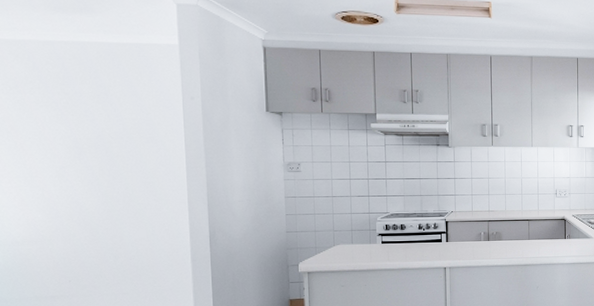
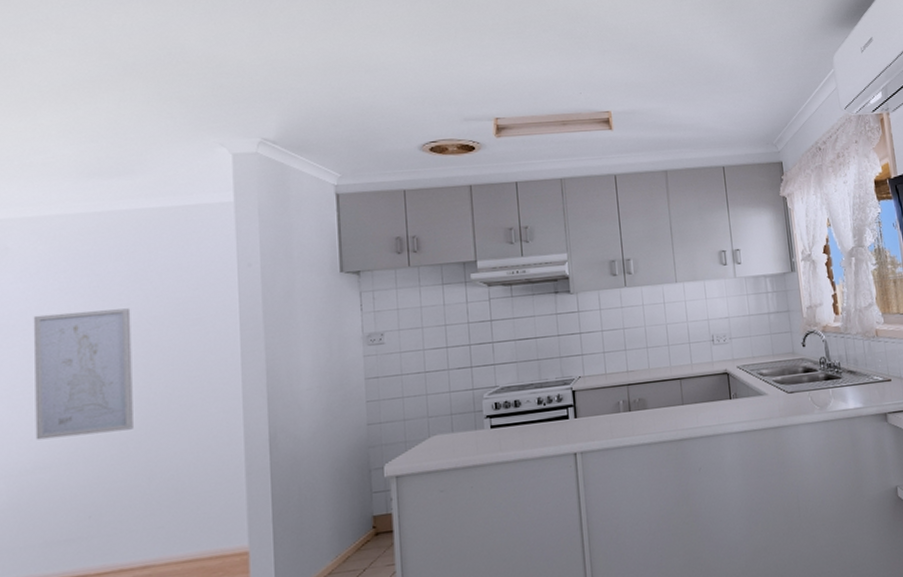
wall art: none [14,121,101,220] -> present [33,308,133,440]

